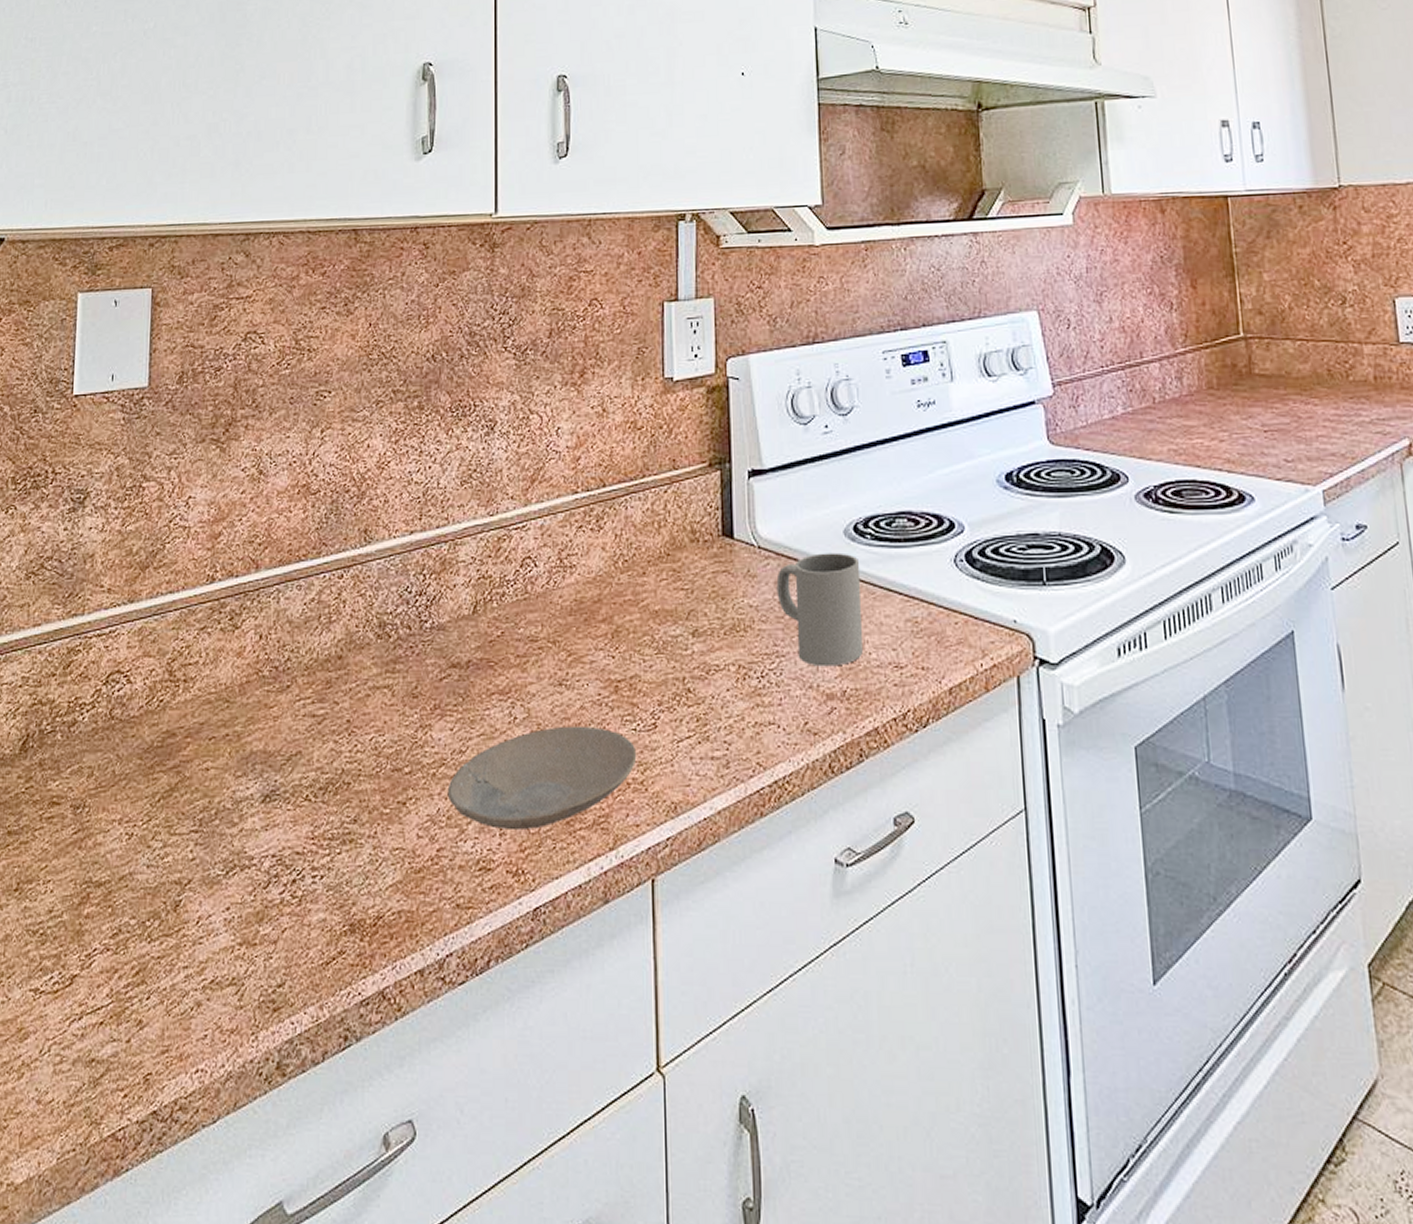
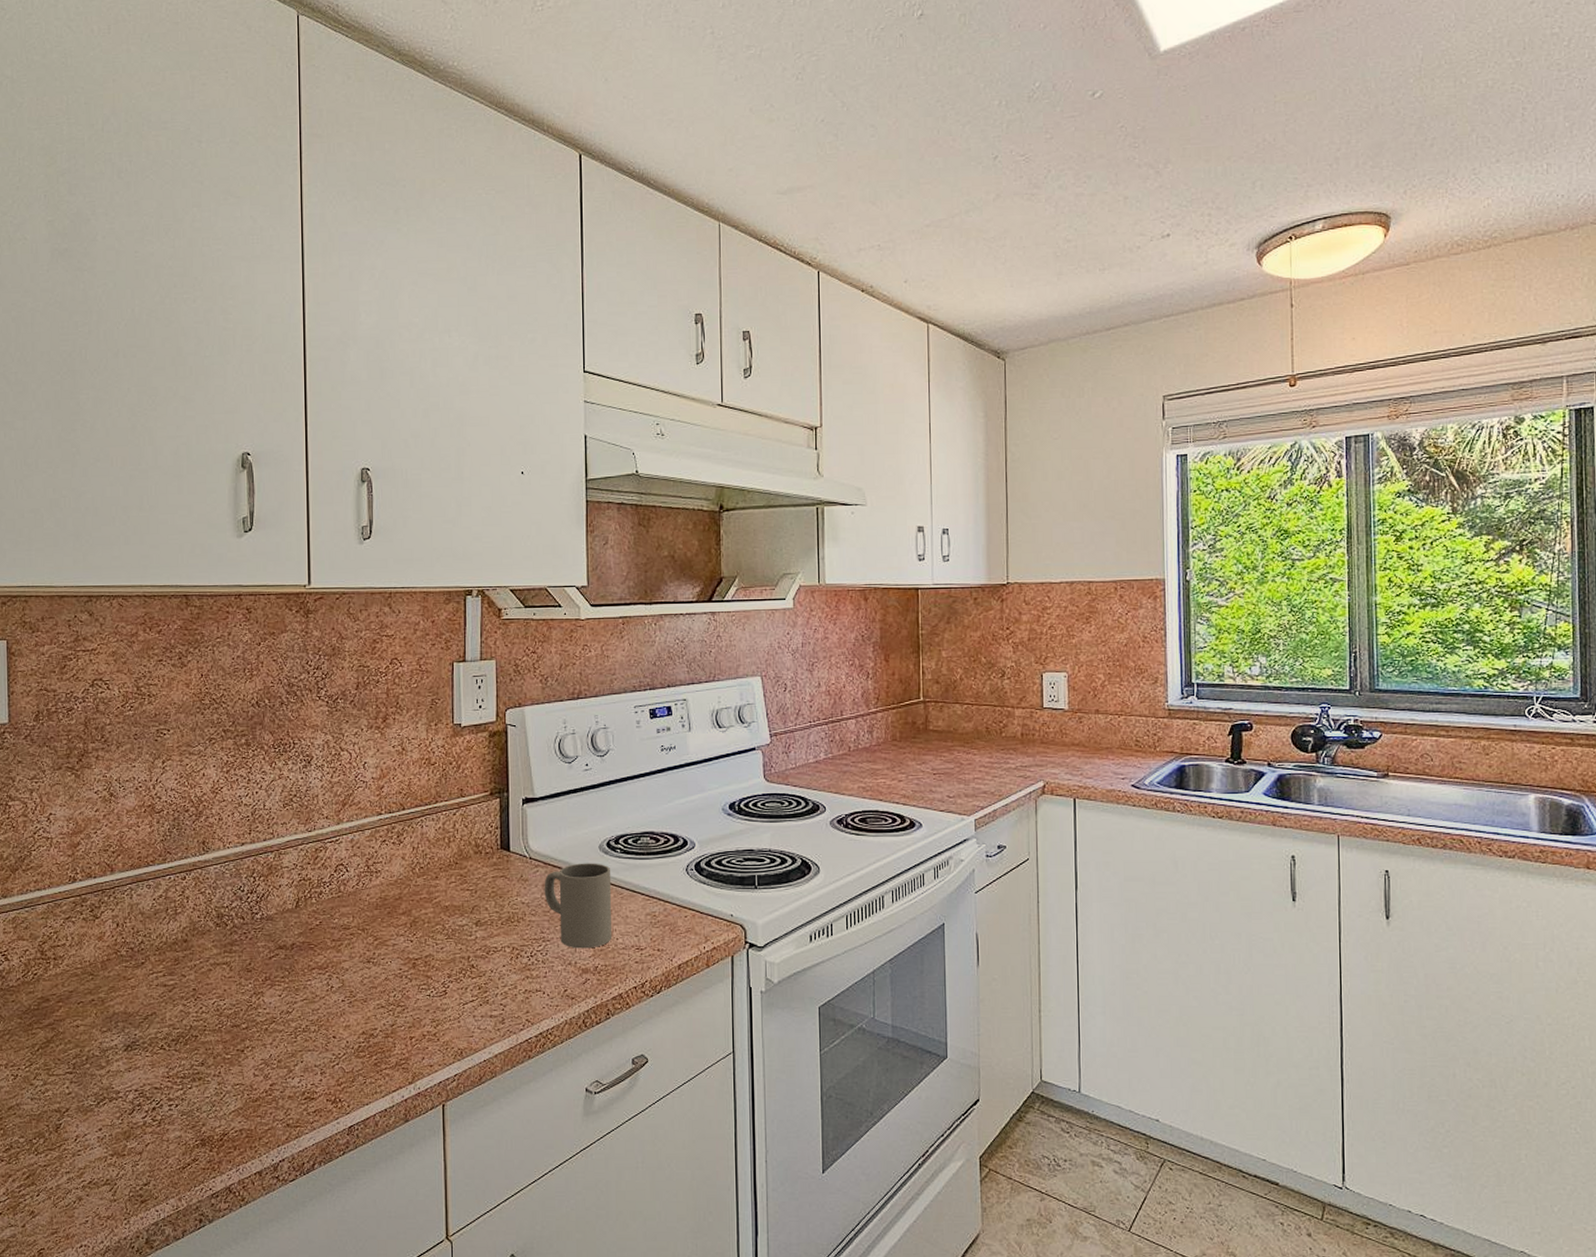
plate: present [447,726,637,831] -> none [277,993,431,1070]

